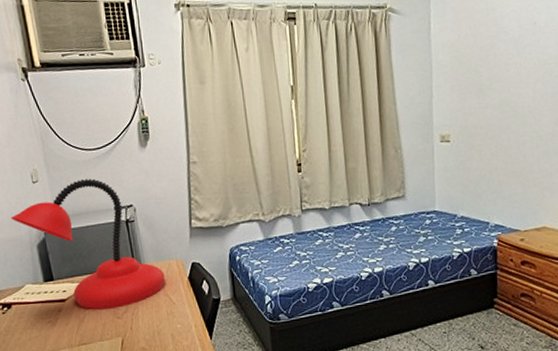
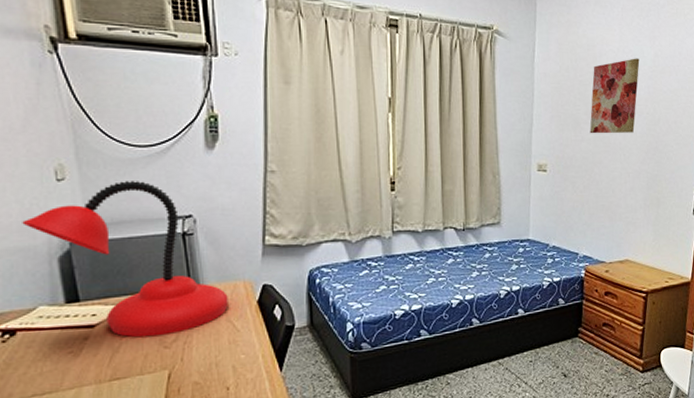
wall art: none [493,15,547,100] -> present [589,58,640,134]

